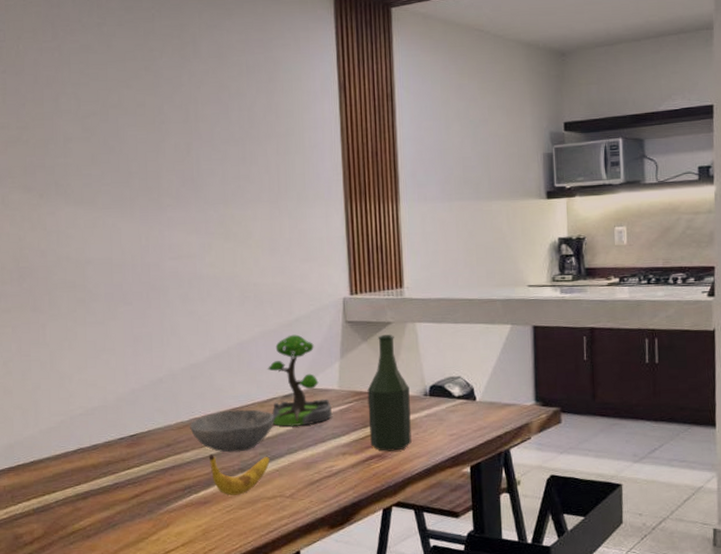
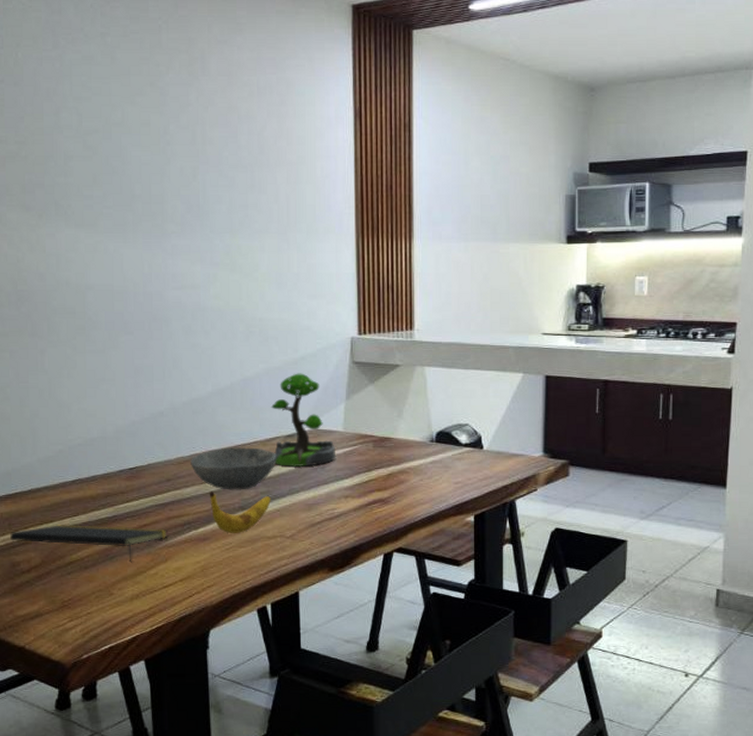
notepad: none [13,493,170,530] -> present [10,523,169,563]
bottle: present [367,335,412,451] -> none [372,378,416,496]

